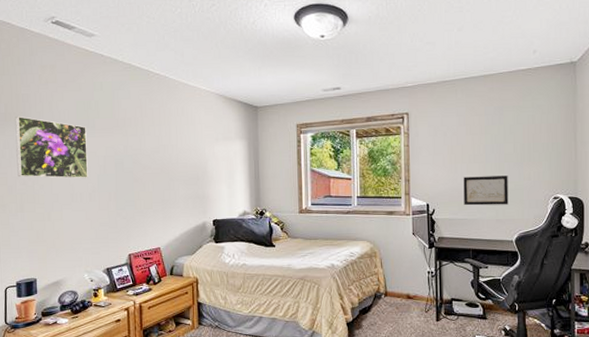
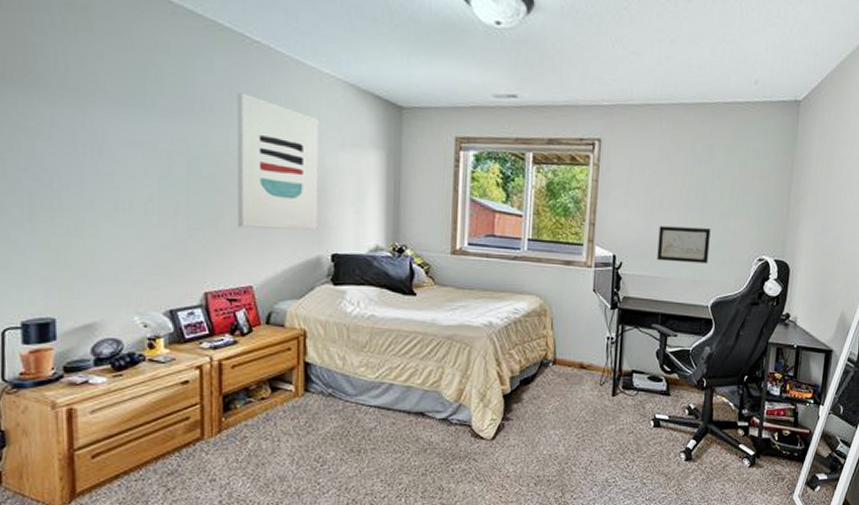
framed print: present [15,116,88,178] -> none [19,74,143,180]
wall art: none [146,110,203,206] -> present [237,92,319,231]

